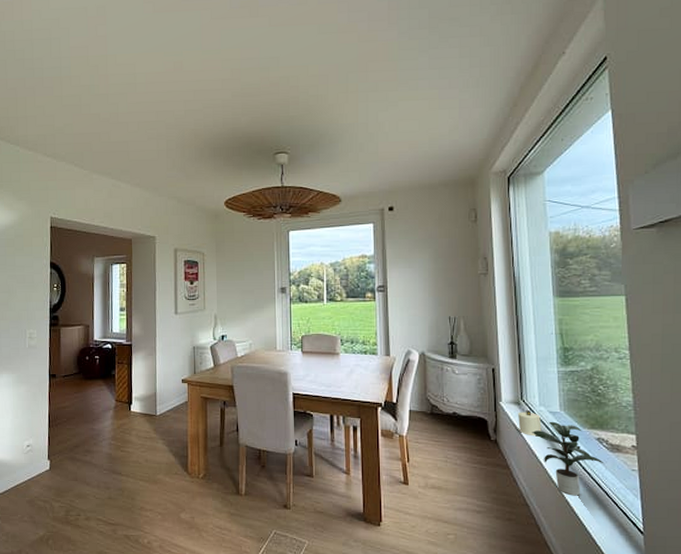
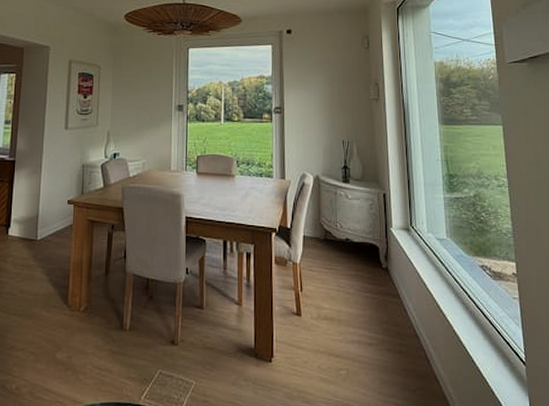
candle: present [518,410,542,437] -> none [408,237,430,264]
potted plant: present [532,421,604,496] -> none [421,248,488,326]

